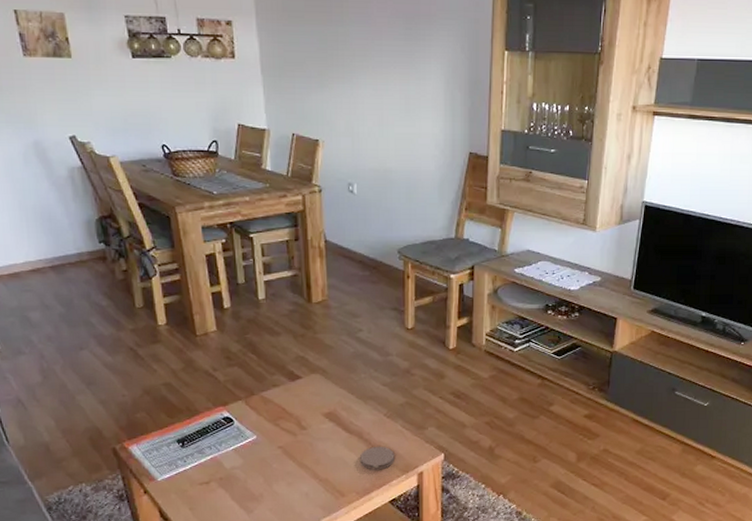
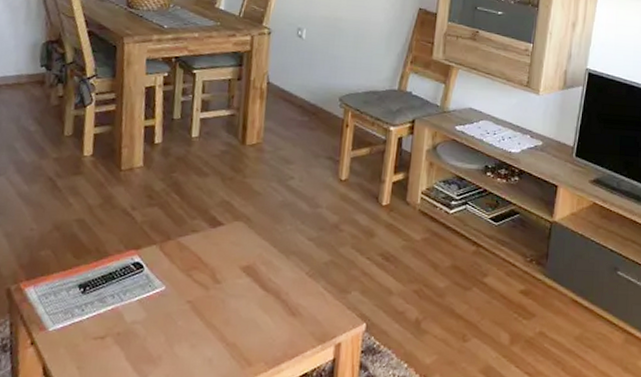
coaster: present [360,446,395,470] -> none [274,308,312,337]

